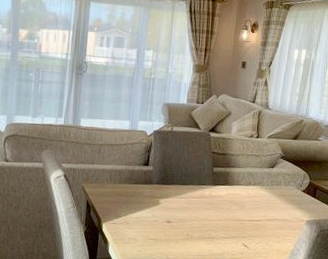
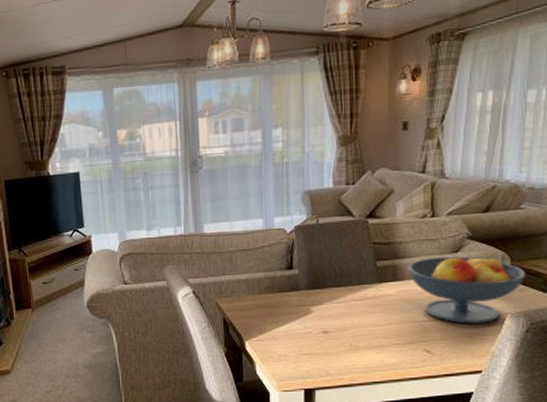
fruit bowl: none [235,169,319,227] -> present [407,254,526,324]

